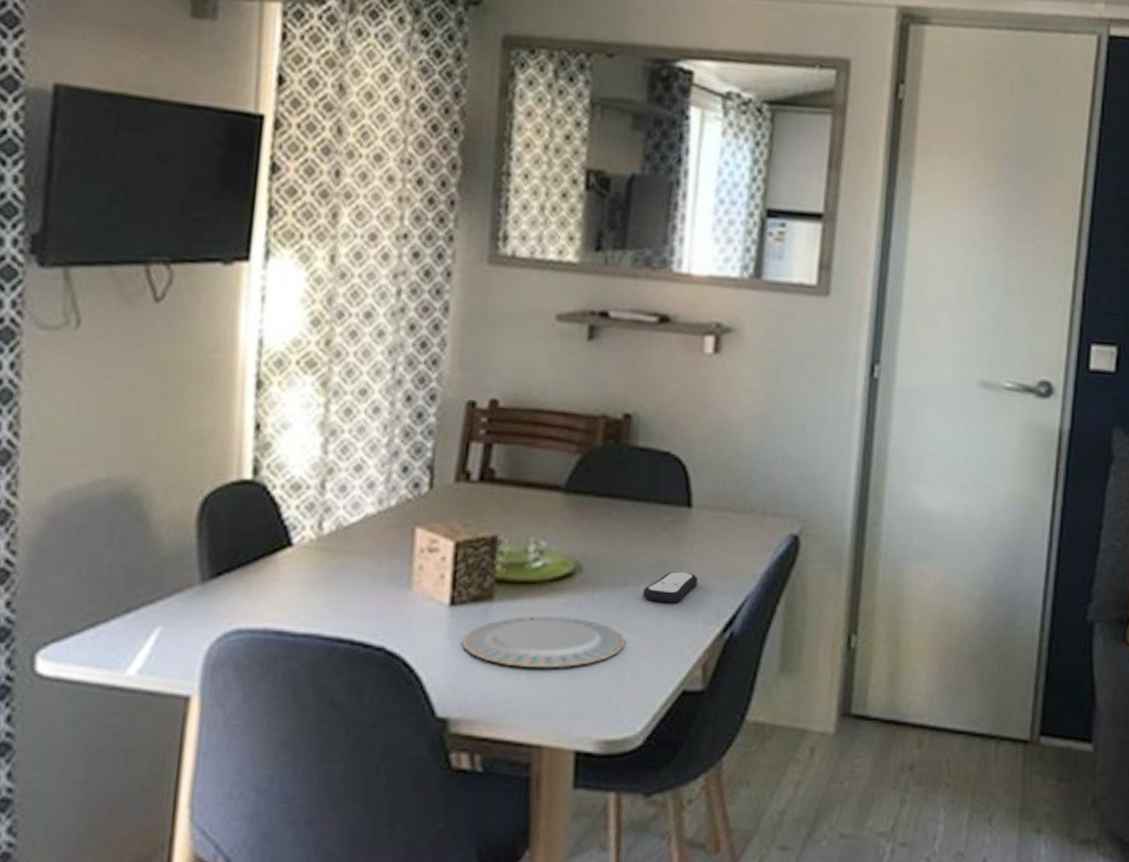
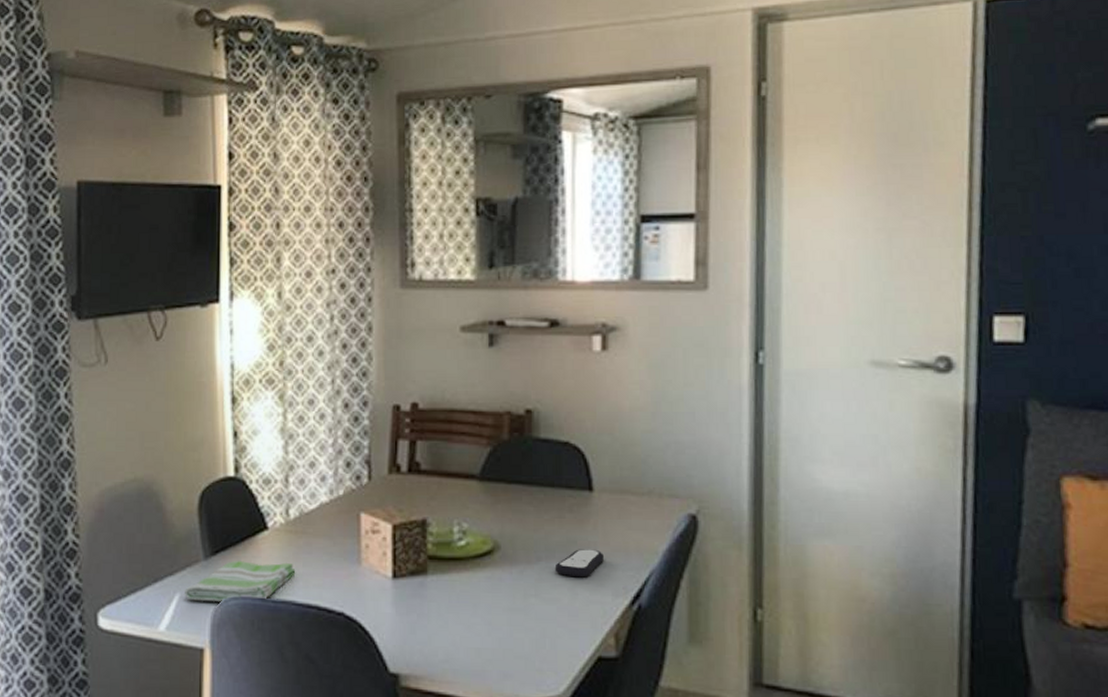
dish towel: none [168,585,326,638] -> present [185,561,296,603]
plate: present [461,615,626,669] -> none [404,588,543,634]

